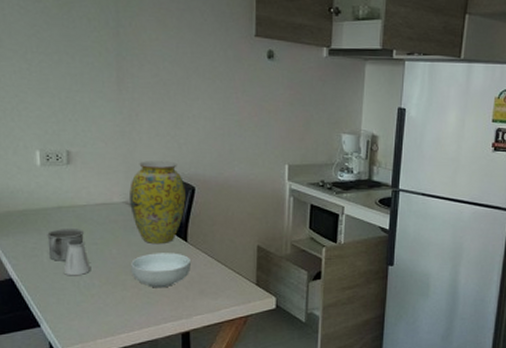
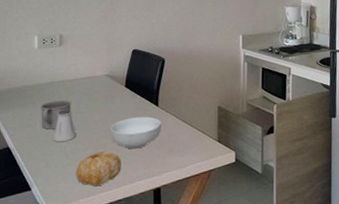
fruit: none [92,289,145,327] -> present [76,151,121,187]
vase: present [129,161,186,243] -> none [110,38,157,110]

